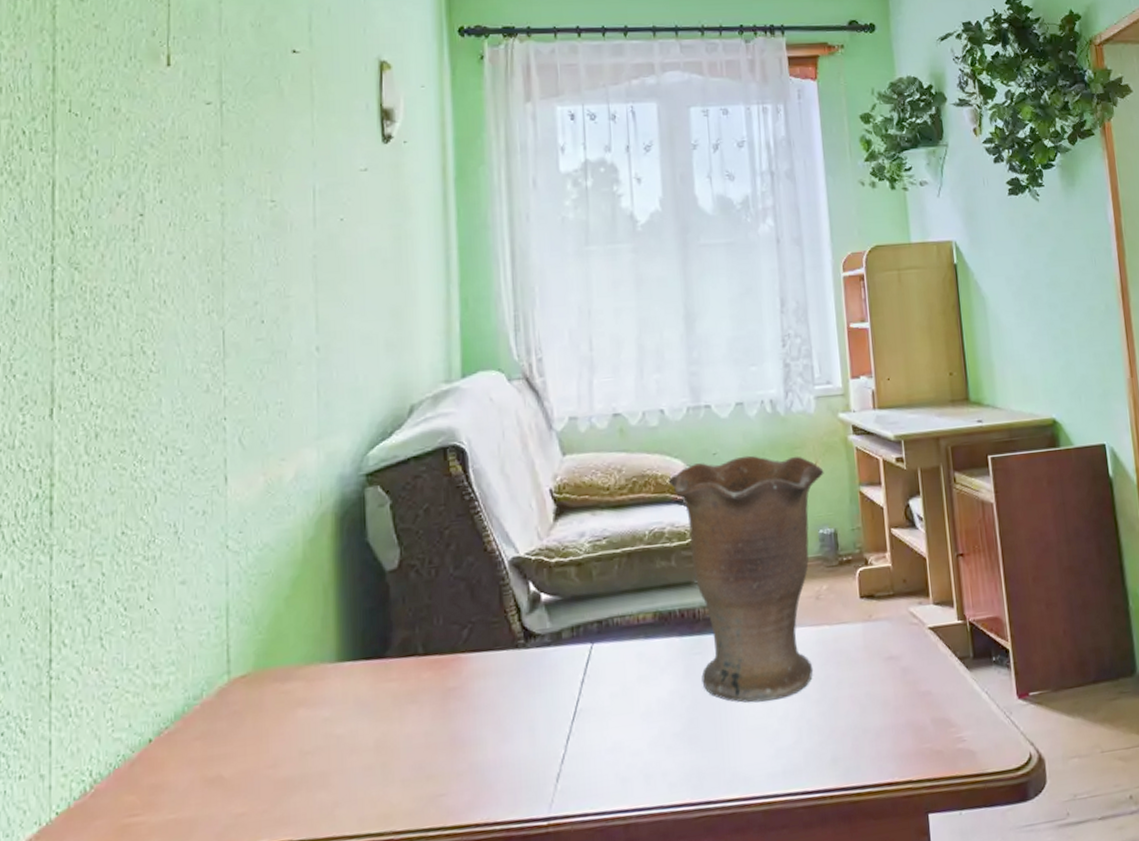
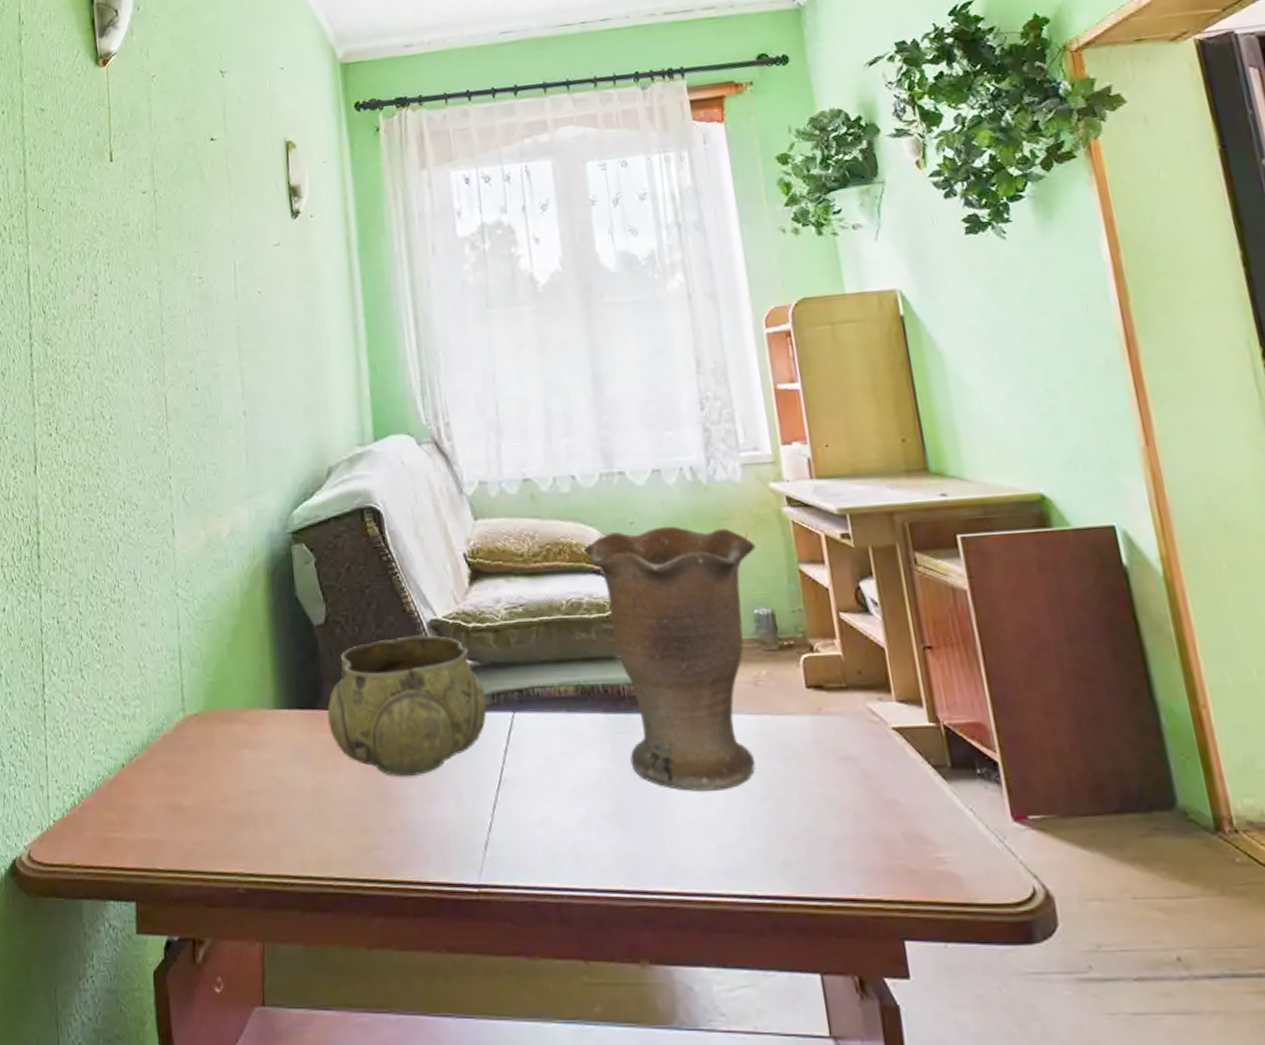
decorative bowl: none [396,573,566,720] -> present [327,635,487,778]

